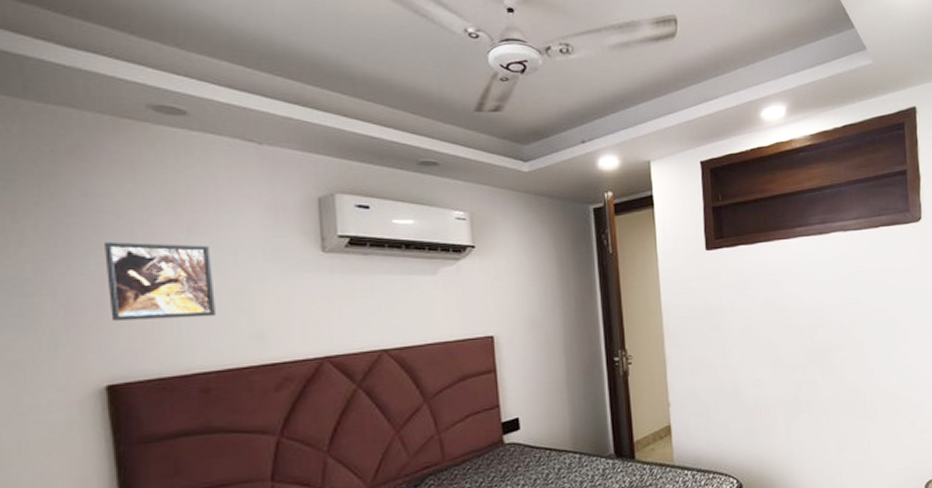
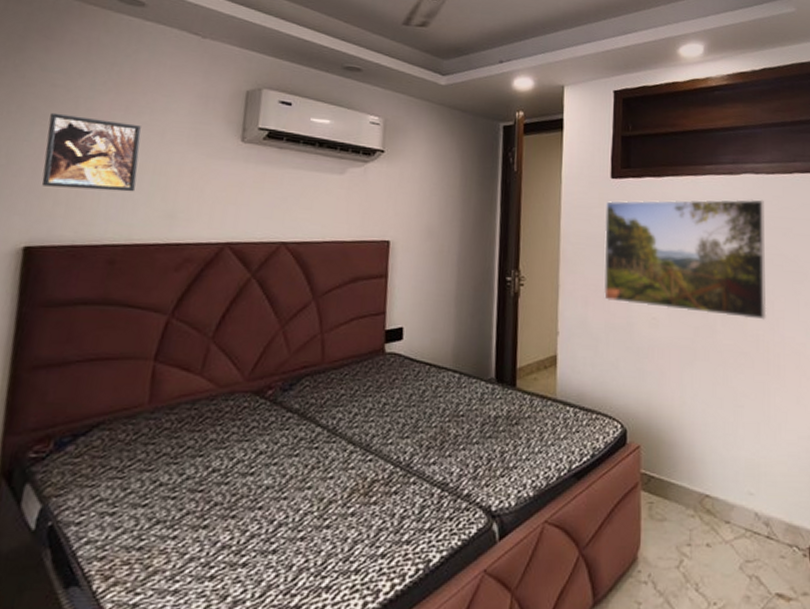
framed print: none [703,256,862,370] -> present [603,199,767,320]

